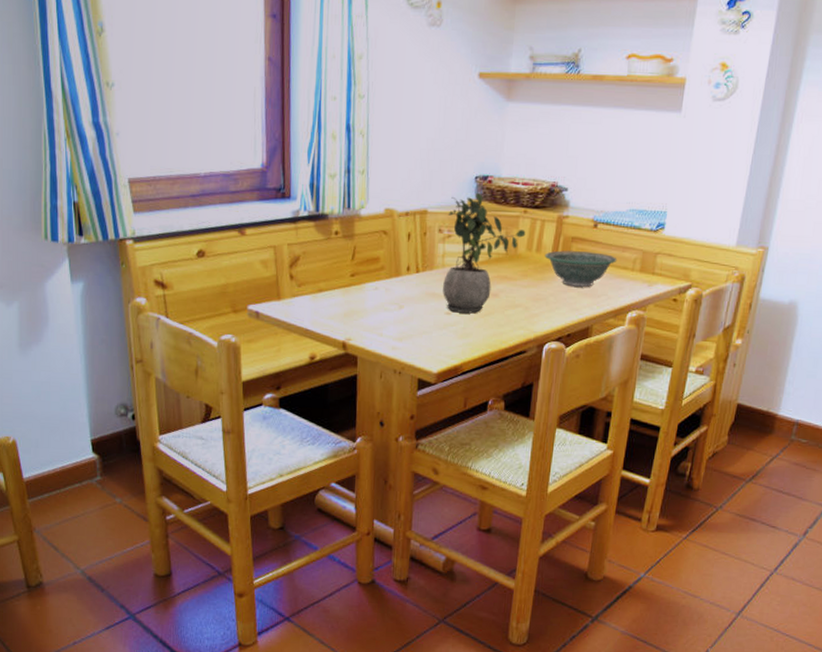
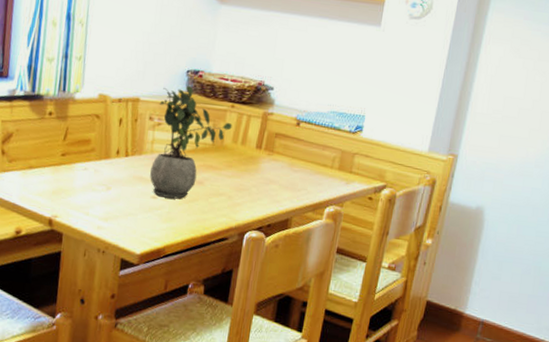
bowl: present [544,250,618,287] -> none [249,144,318,181]

